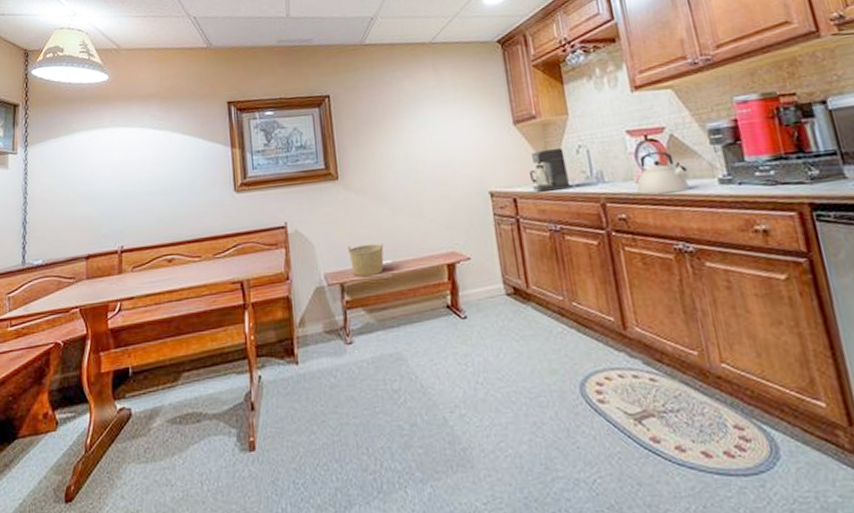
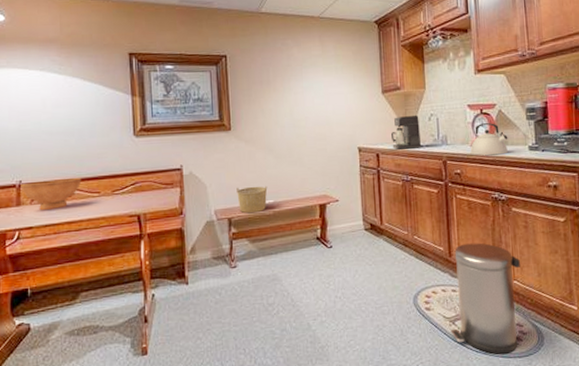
bowl: none [122,240,182,279] -> present [20,177,82,211]
pedal bin: none [630,310,740,470] -> present [451,243,520,355]

